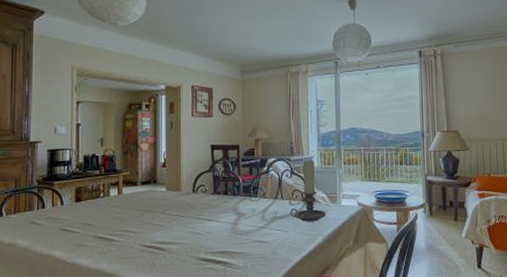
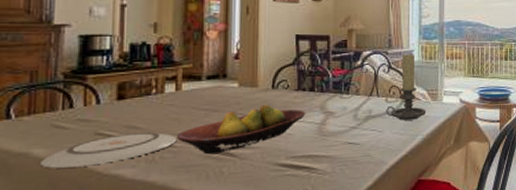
plate: none [22,229,120,256] -> present [39,132,177,168]
fruit bowl: none [120,206,221,249] -> present [177,104,306,155]

